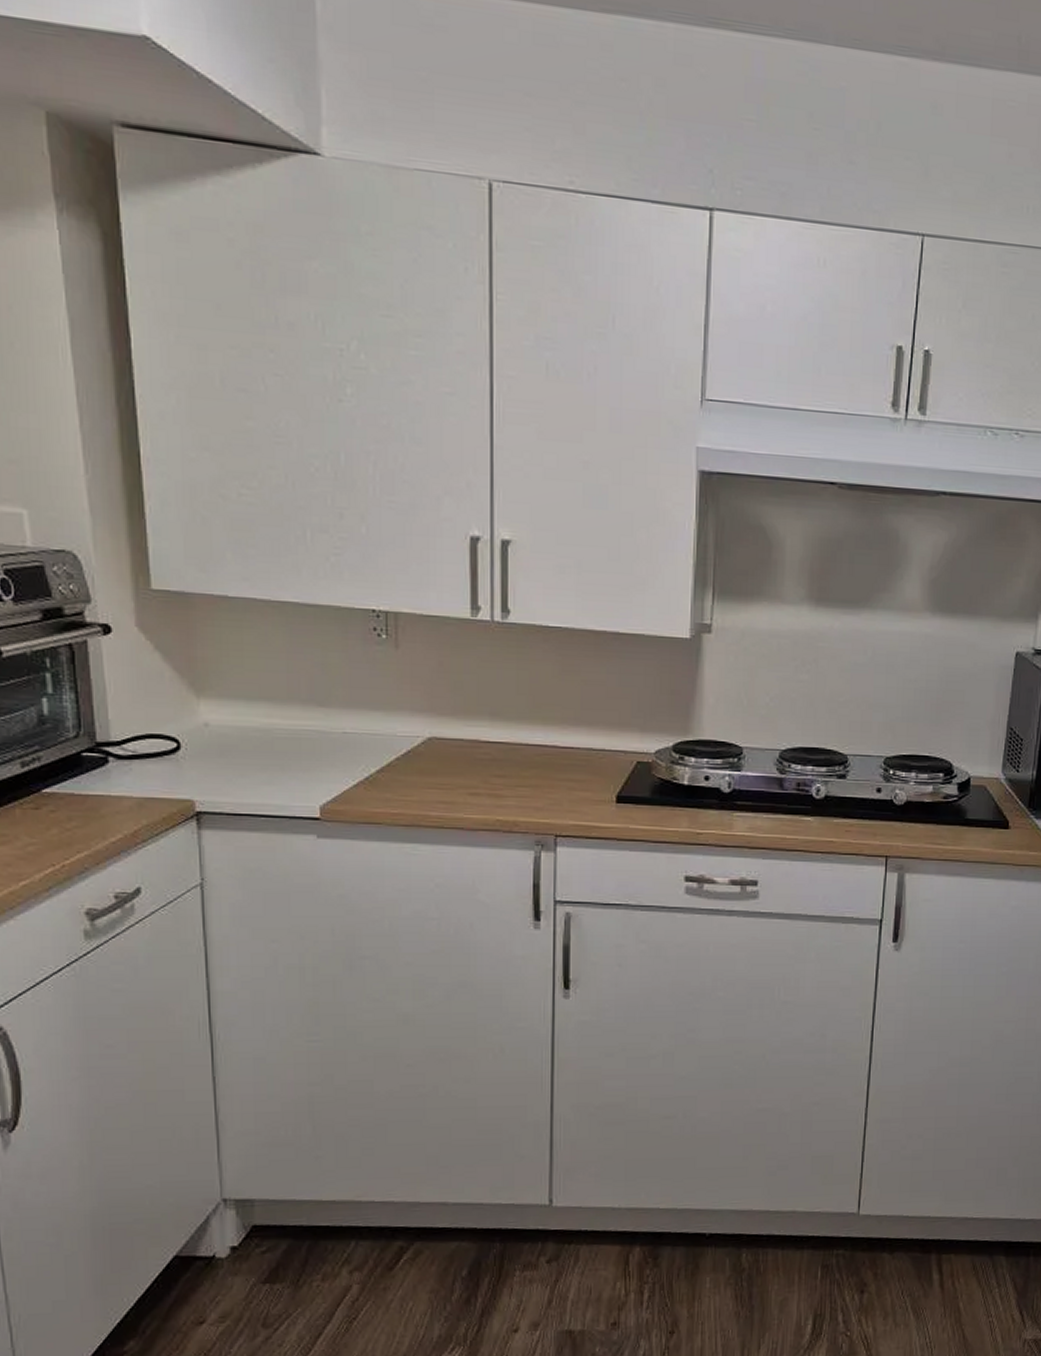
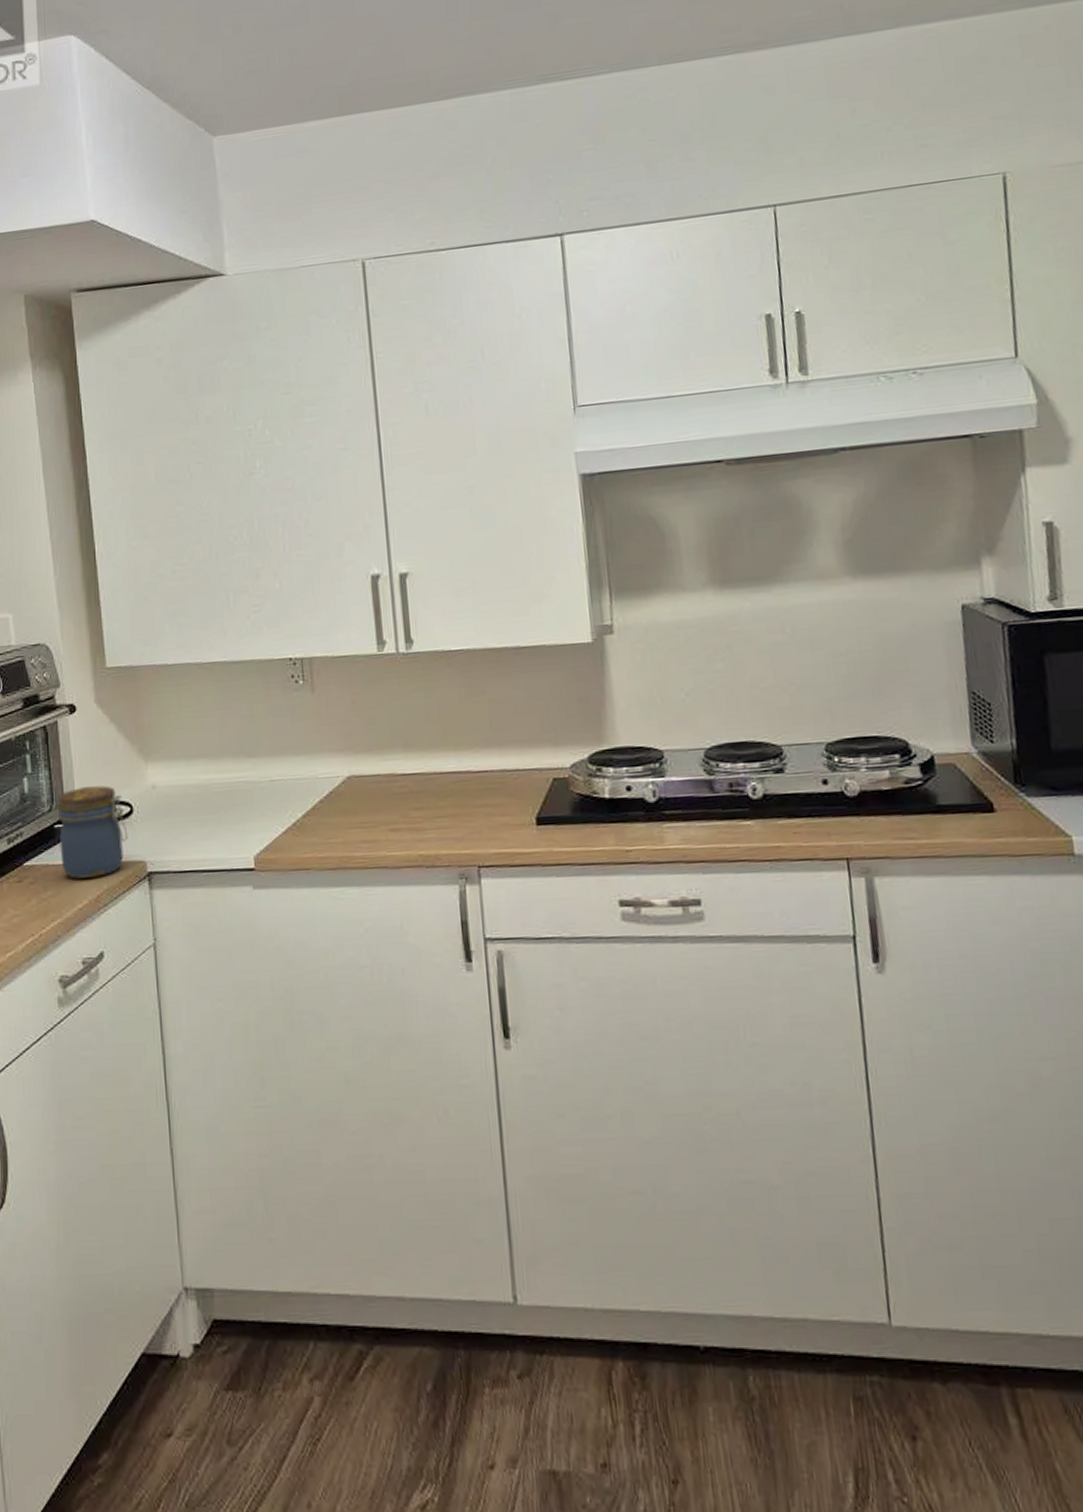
jar: none [87,716,174,812] -> present [58,785,128,879]

